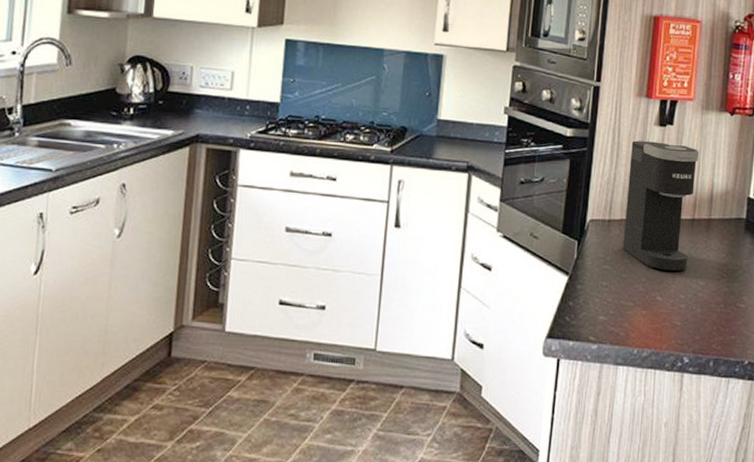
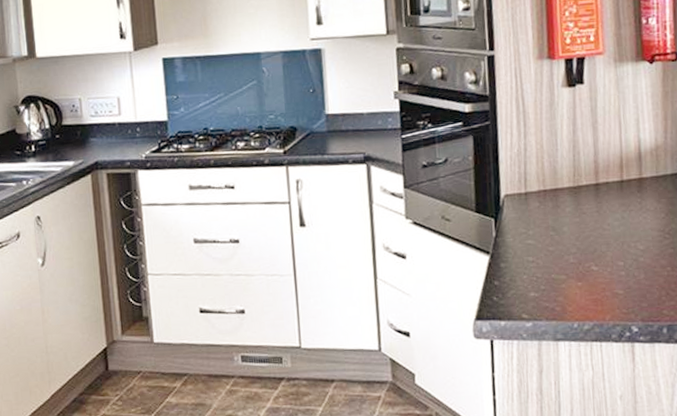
coffee maker: present [623,140,699,272] -> none [539,104,622,239]

